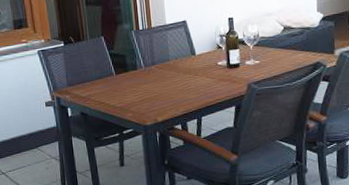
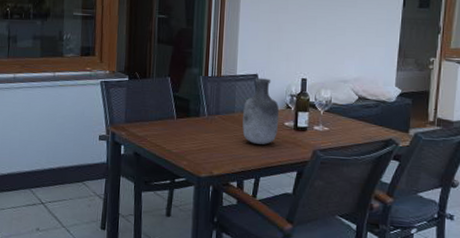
vase: none [177,23,213,87] -> present [242,78,280,145]

